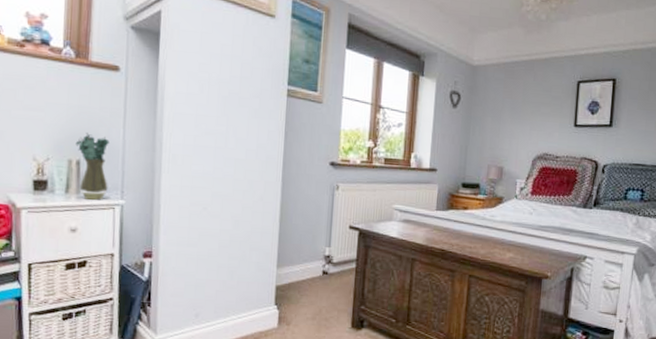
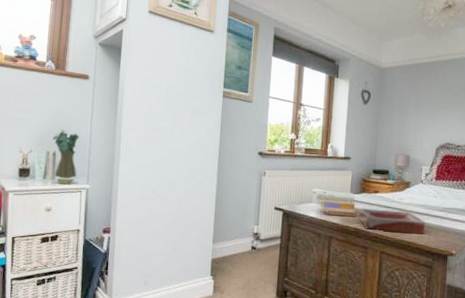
books: none [396,205,443,237] -> present [315,189,357,217]
decorative tray: none [445,226,520,256] -> present [358,208,426,235]

